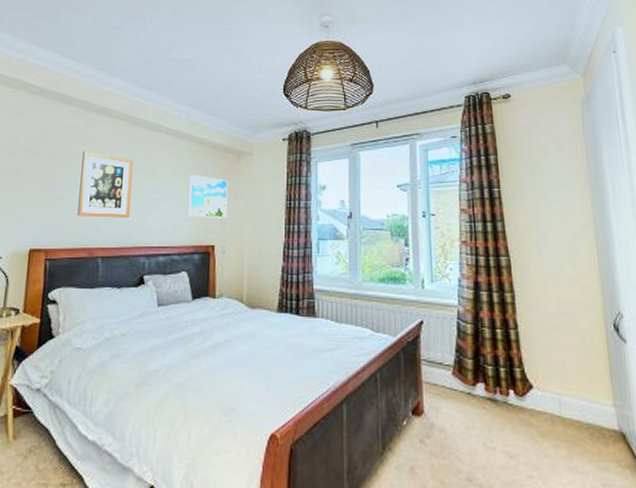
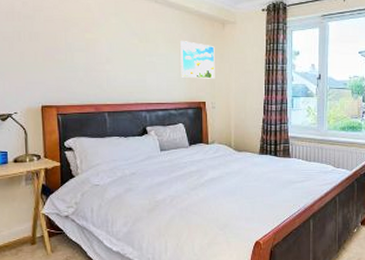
wall art: present [77,151,134,218] -> none [79,17,129,78]

